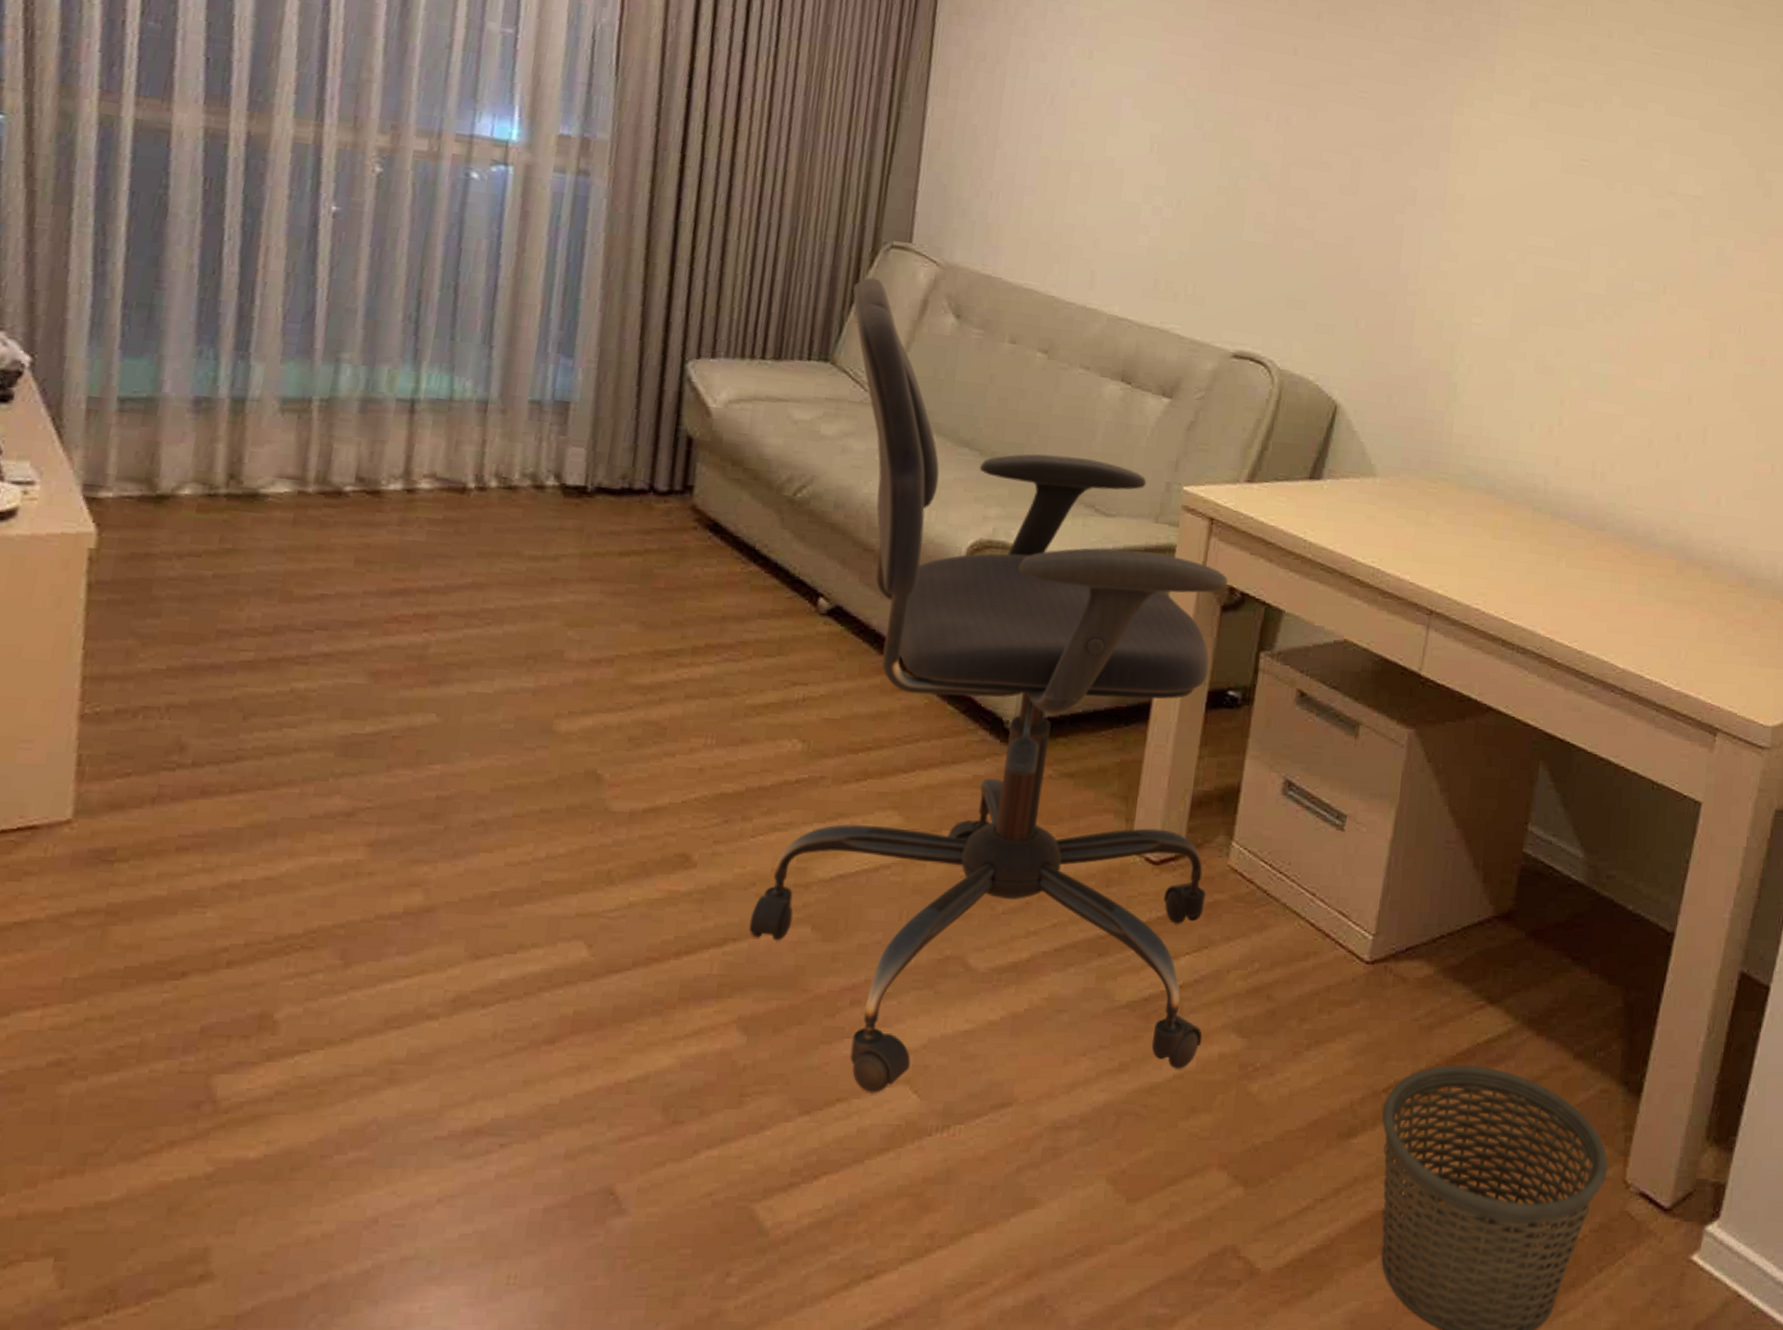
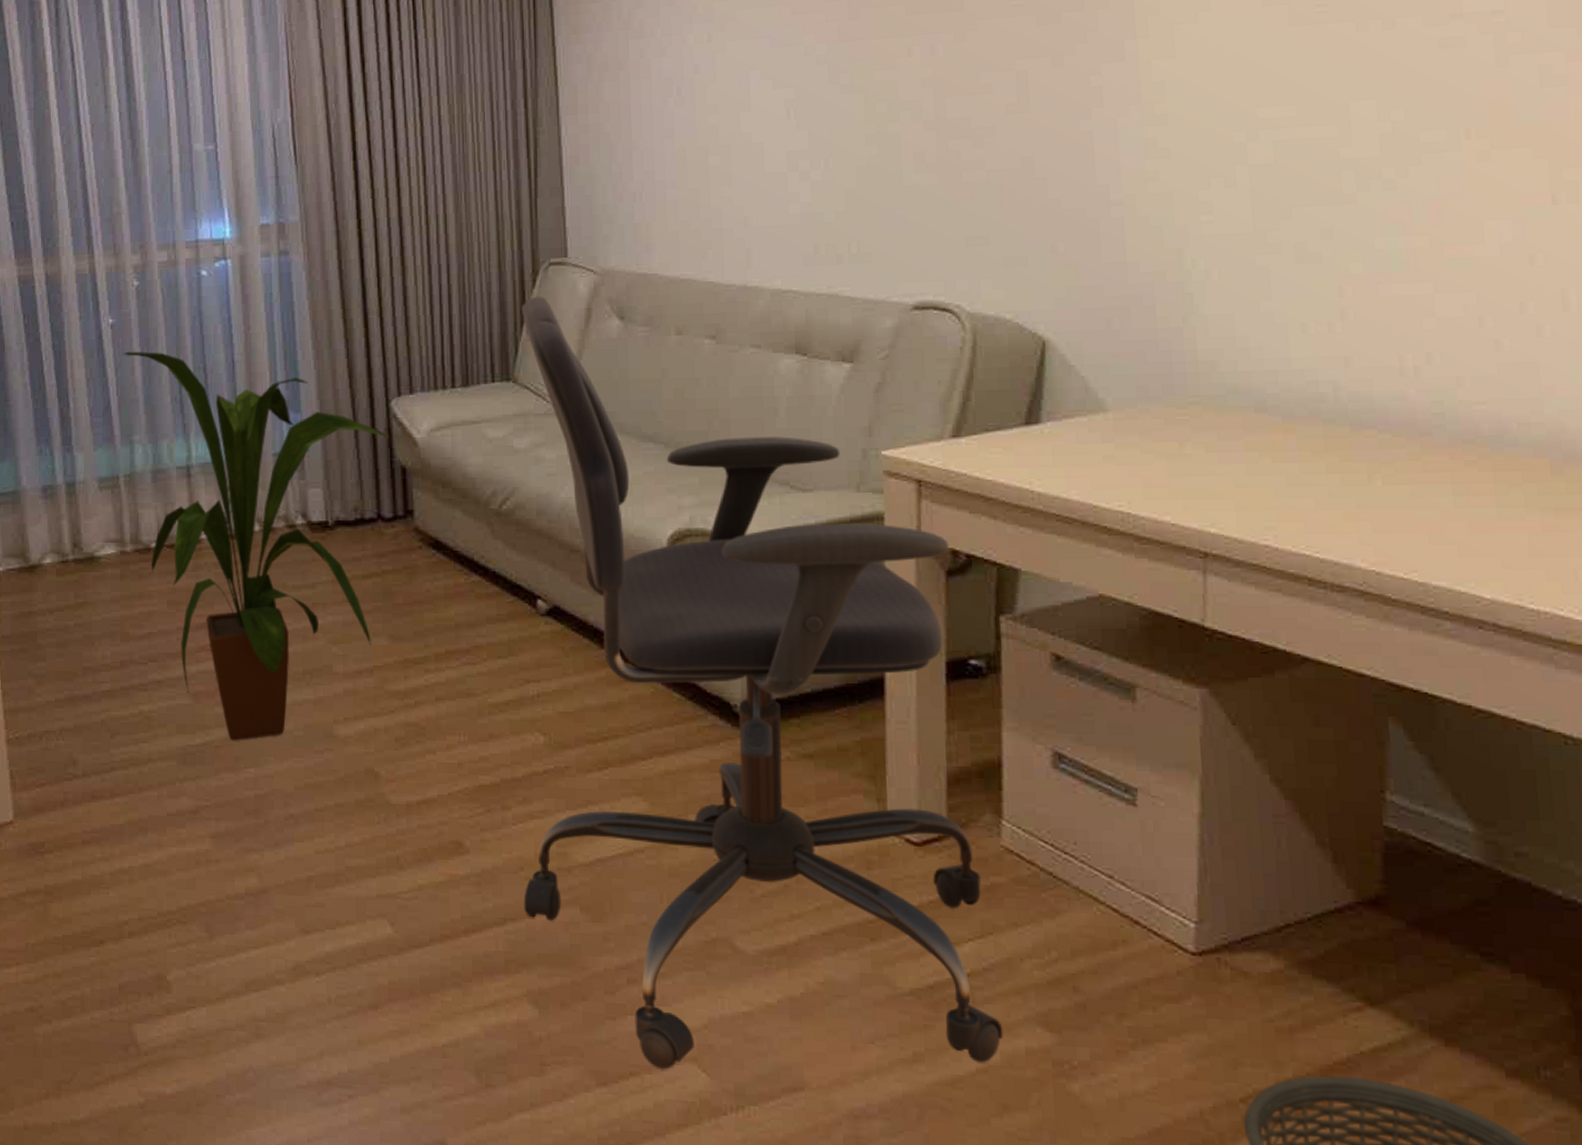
house plant: none [339,249,679,731] -> present [123,351,390,741]

